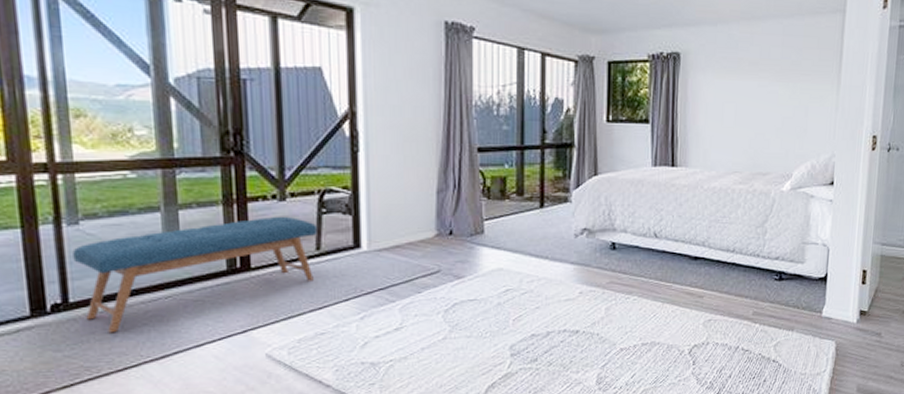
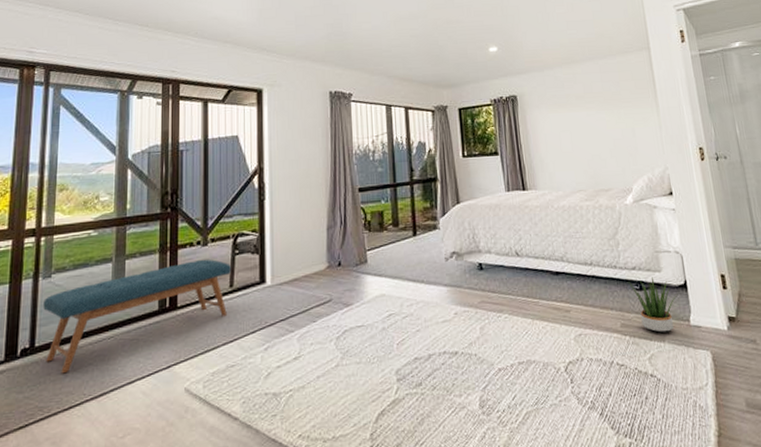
potted plant: none [768,268,817,322] -> present [628,277,678,333]

